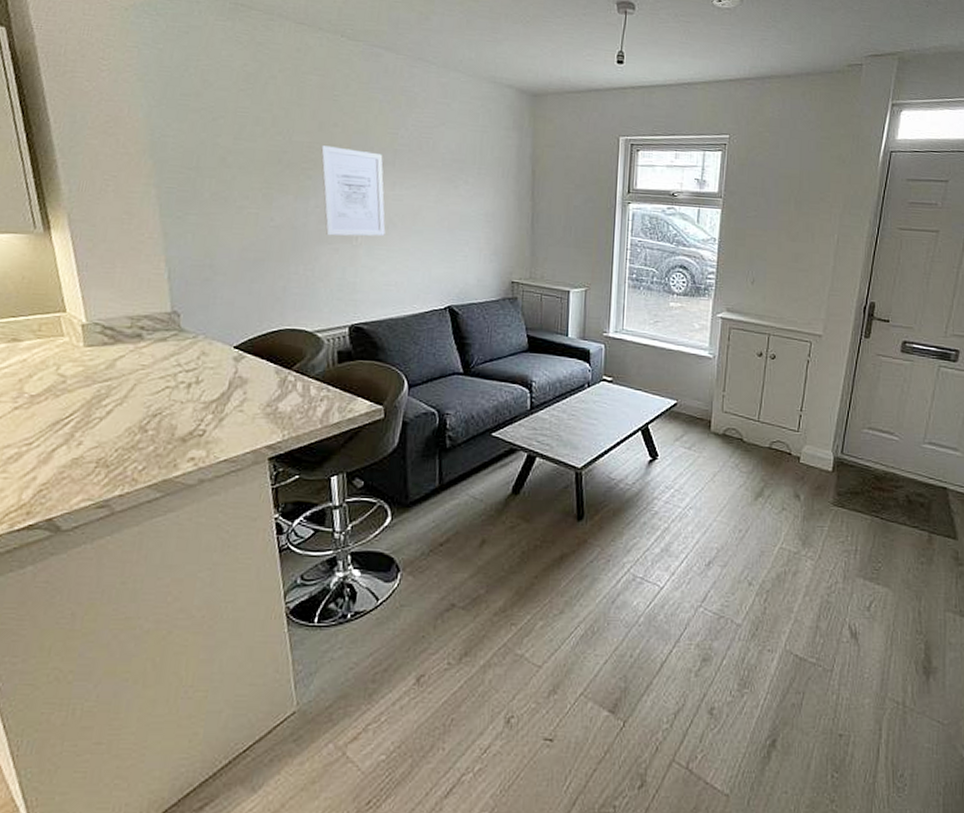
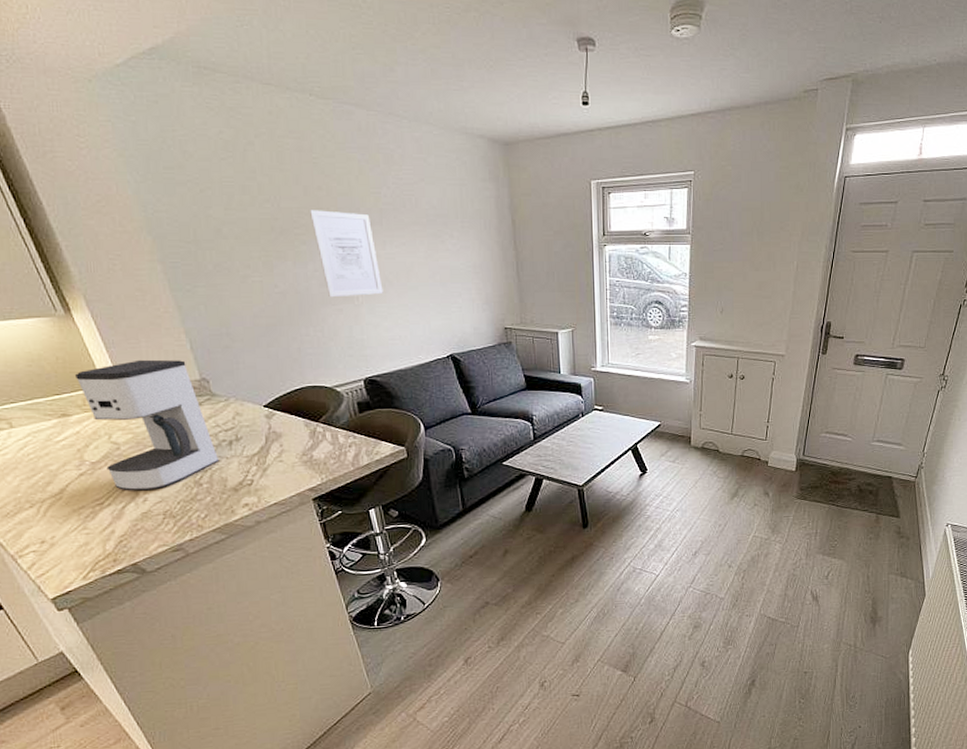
coffee maker: none [37,286,173,433] -> present [75,359,220,491]

